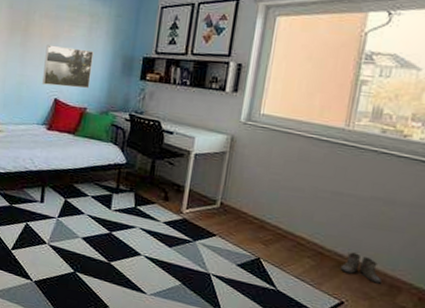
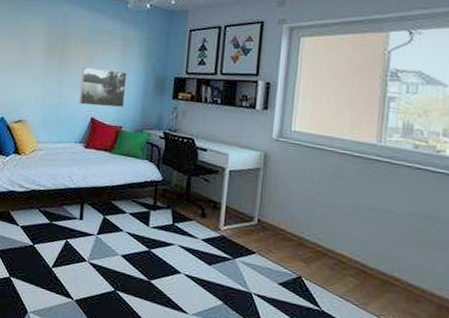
boots: present [340,252,382,284] -> none [385,270,429,304]

